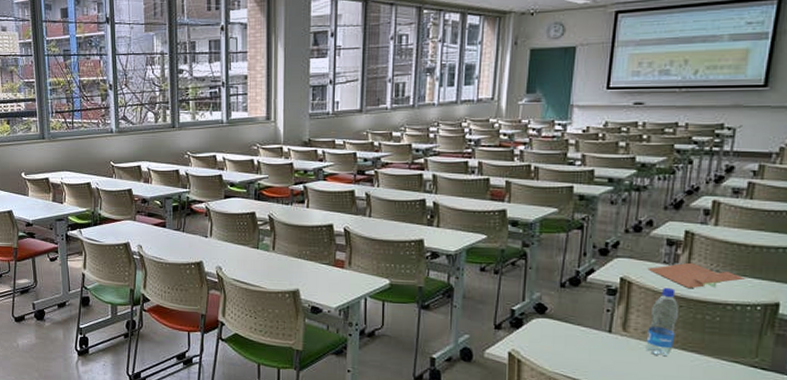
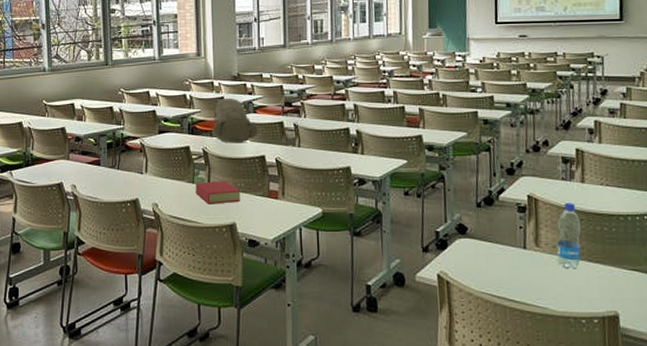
book: none [260,247,305,270] -> present [195,180,241,204]
backpack: none [279,164,327,211] -> present [212,97,258,143]
papers: present [647,262,745,289] -> none [549,177,631,203]

